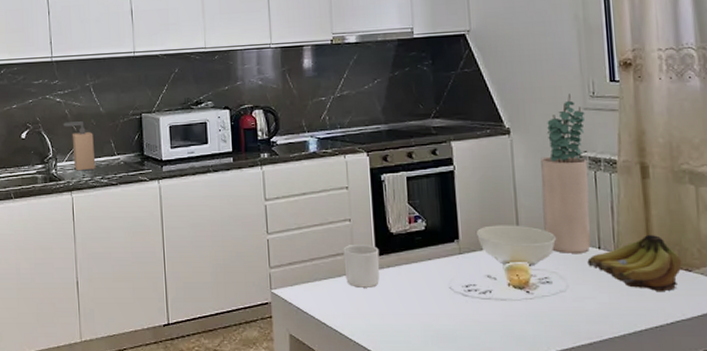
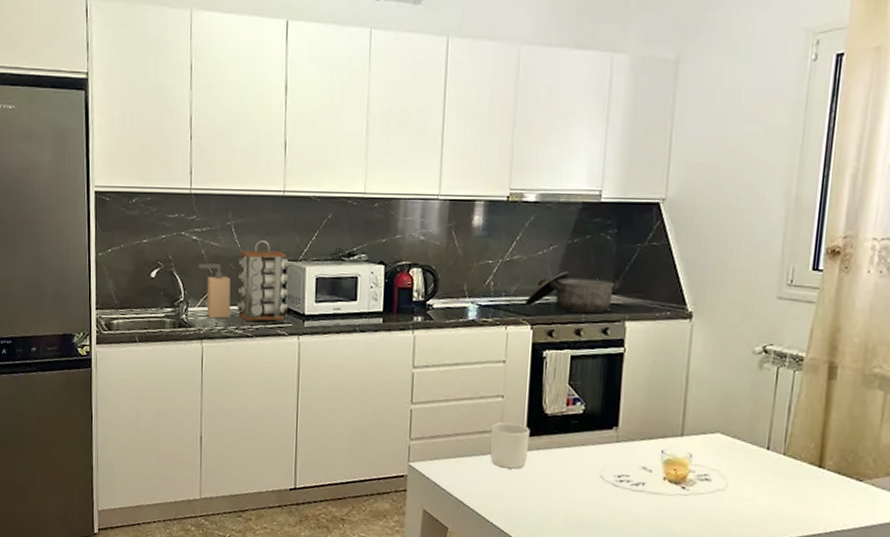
spice rack: none [97,97,146,170] -> present [236,241,289,322]
cooking pot: none [359,101,443,138] -> present [525,271,622,314]
bowl: present [475,225,557,266] -> none [637,415,724,462]
vase: present [540,93,591,253] -> none [712,279,779,453]
fruit: present [587,234,682,292] -> none [752,438,854,500]

